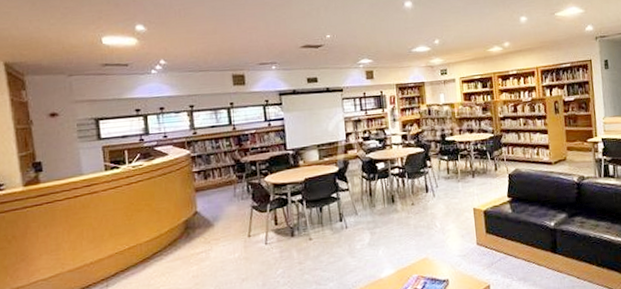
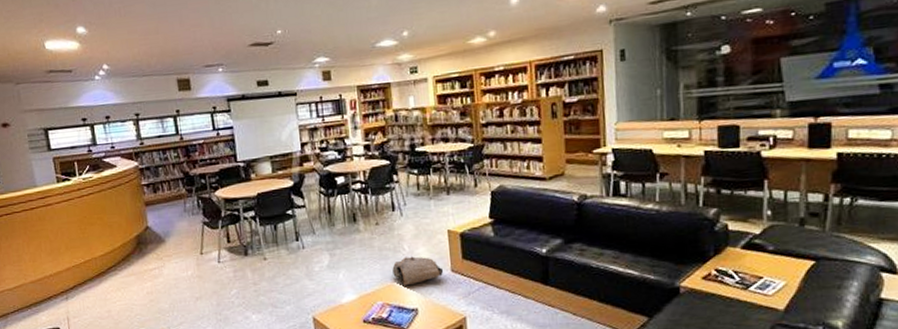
bag: none [426,232,471,259] -> present [392,256,444,285]

